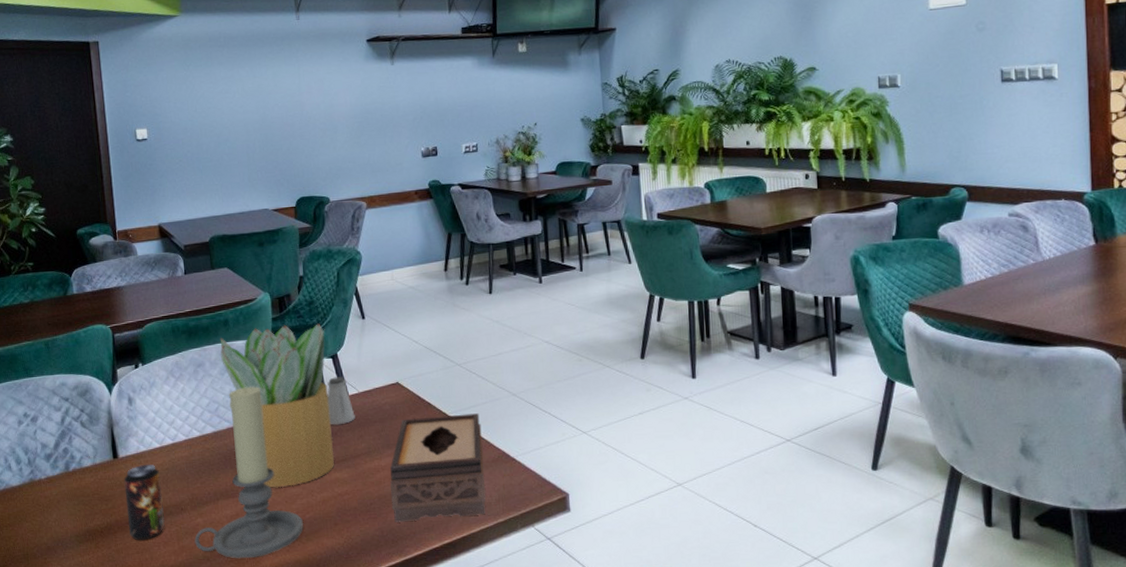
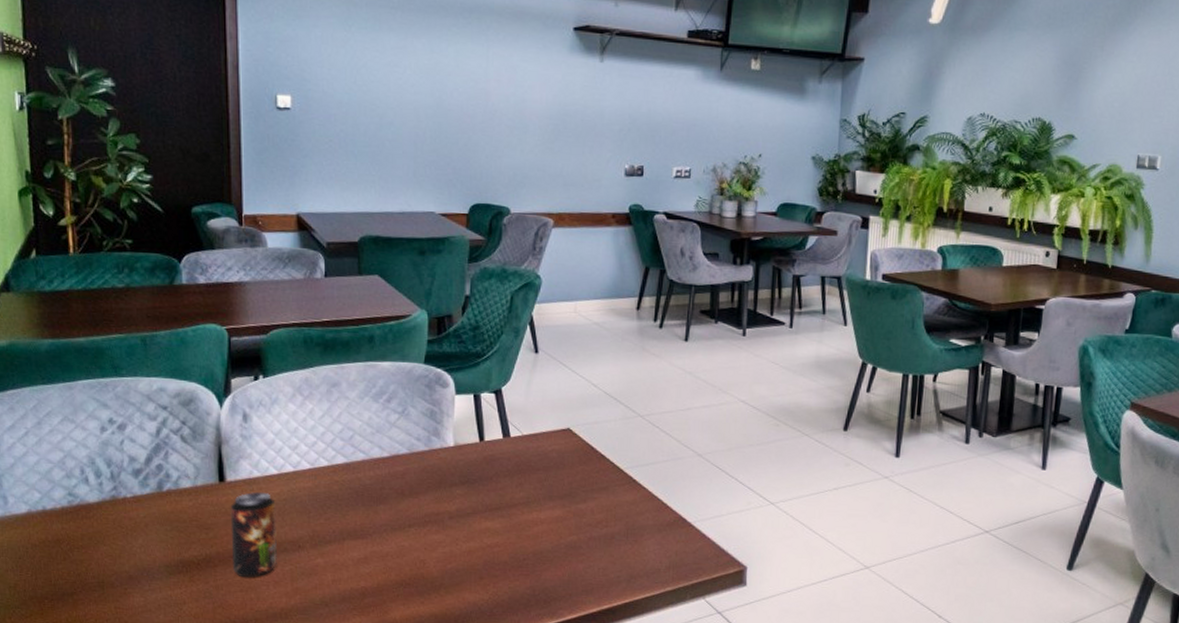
candle holder: present [194,387,303,559] -> none [312,415,443,607]
potted plant: present [220,323,335,488] -> none [360,349,490,533]
saltshaker: present [327,377,355,425] -> none [485,415,516,469]
tissue box: present [390,413,486,523] -> none [548,469,659,582]

